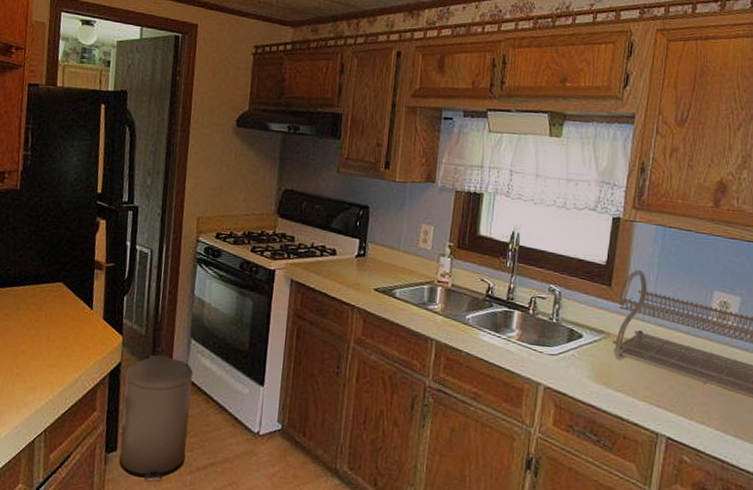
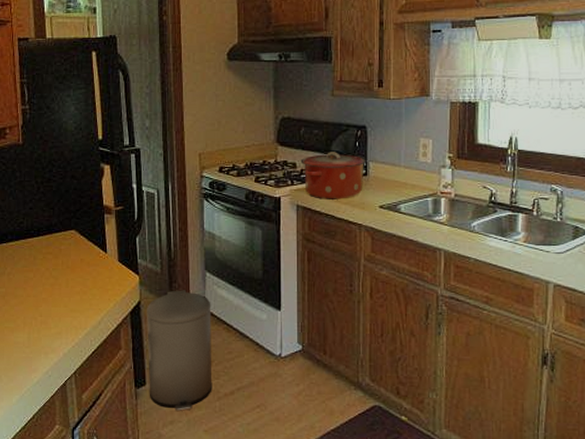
casserole: none [299,228,366,279] -> present [300,152,367,199]

